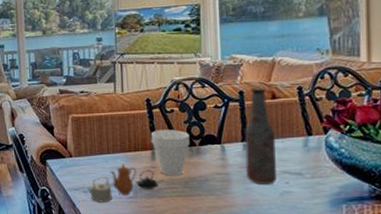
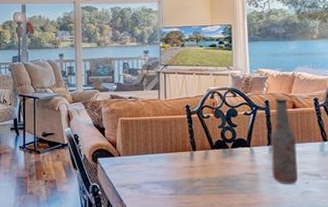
teapot: present [87,164,158,203] -> none [133,163,196,199]
cup: present [150,129,190,175] -> none [189,133,223,175]

